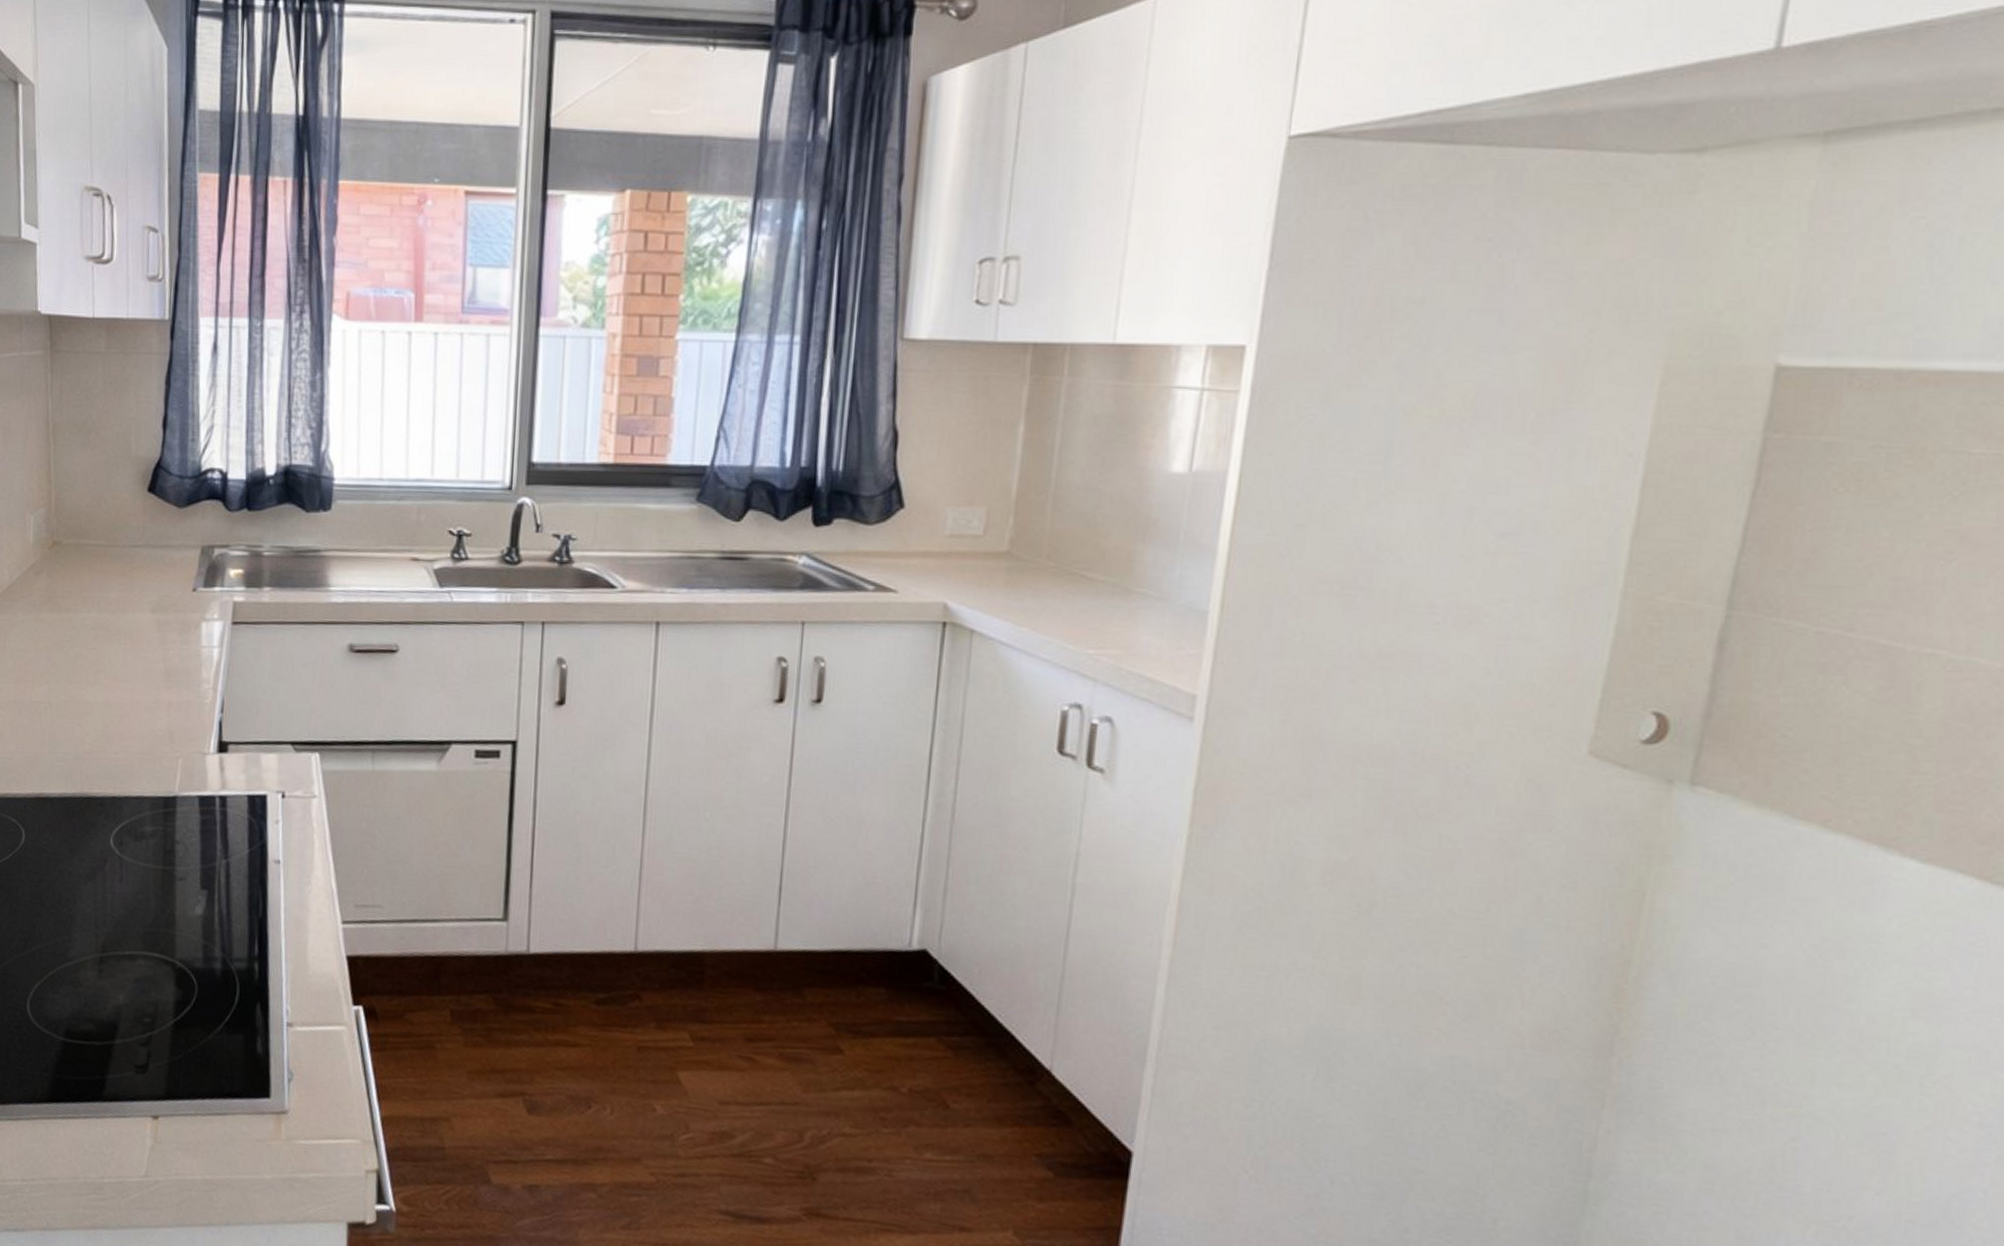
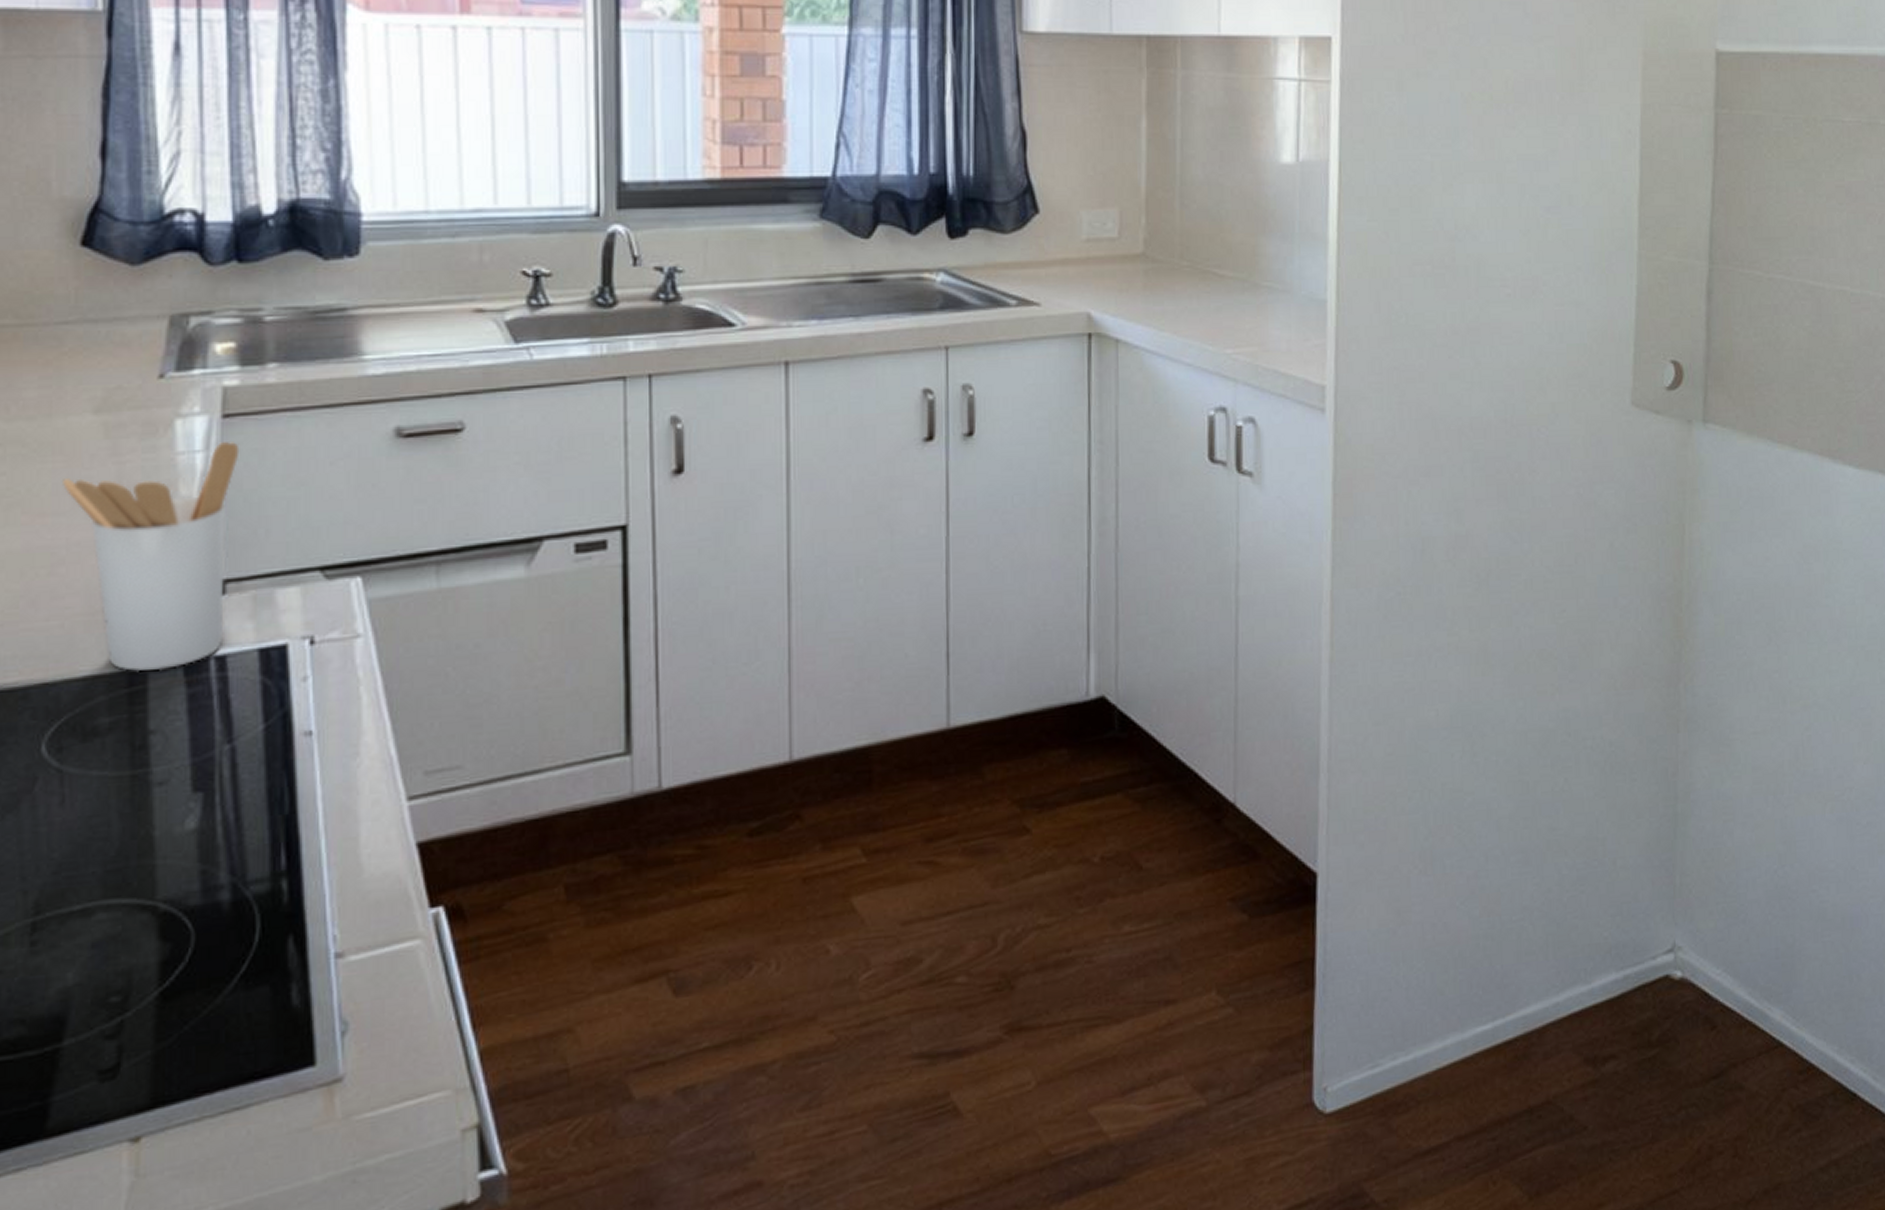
utensil holder: none [130,642,243,800] -> present [63,442,240,672]

